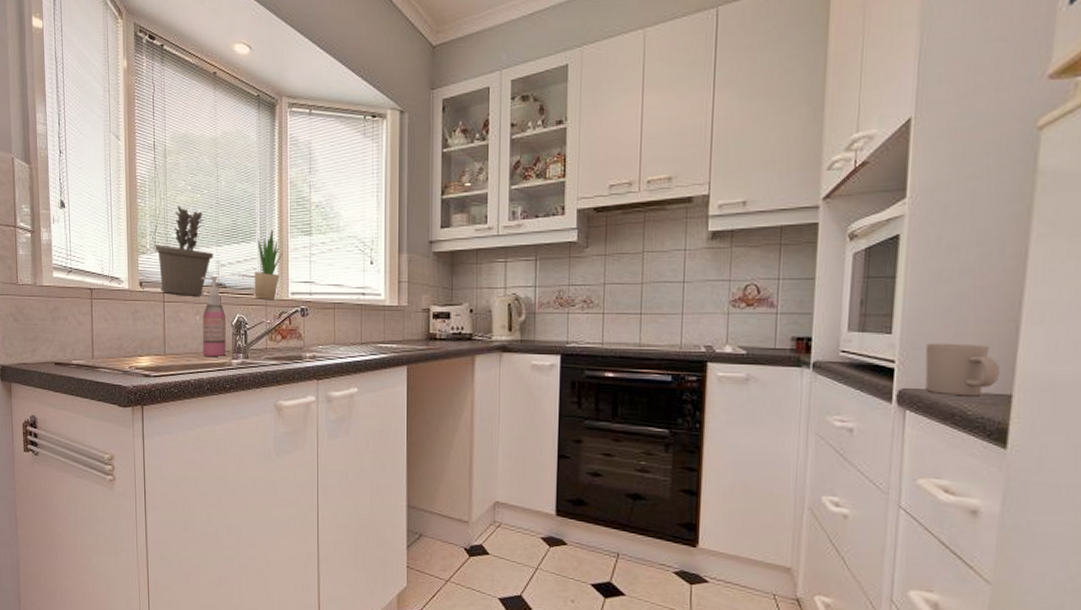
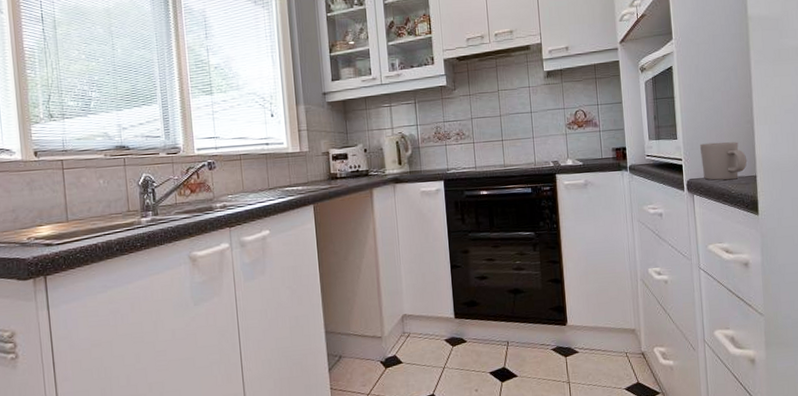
flower pot: present [155,205,213,296] -> none [49,74,114,162]
soap dispenser: present [201,276,227,357] -> none [102,139,134,219]
potted plant: present [254,229,283,301] -> none [157,91,186,158]

